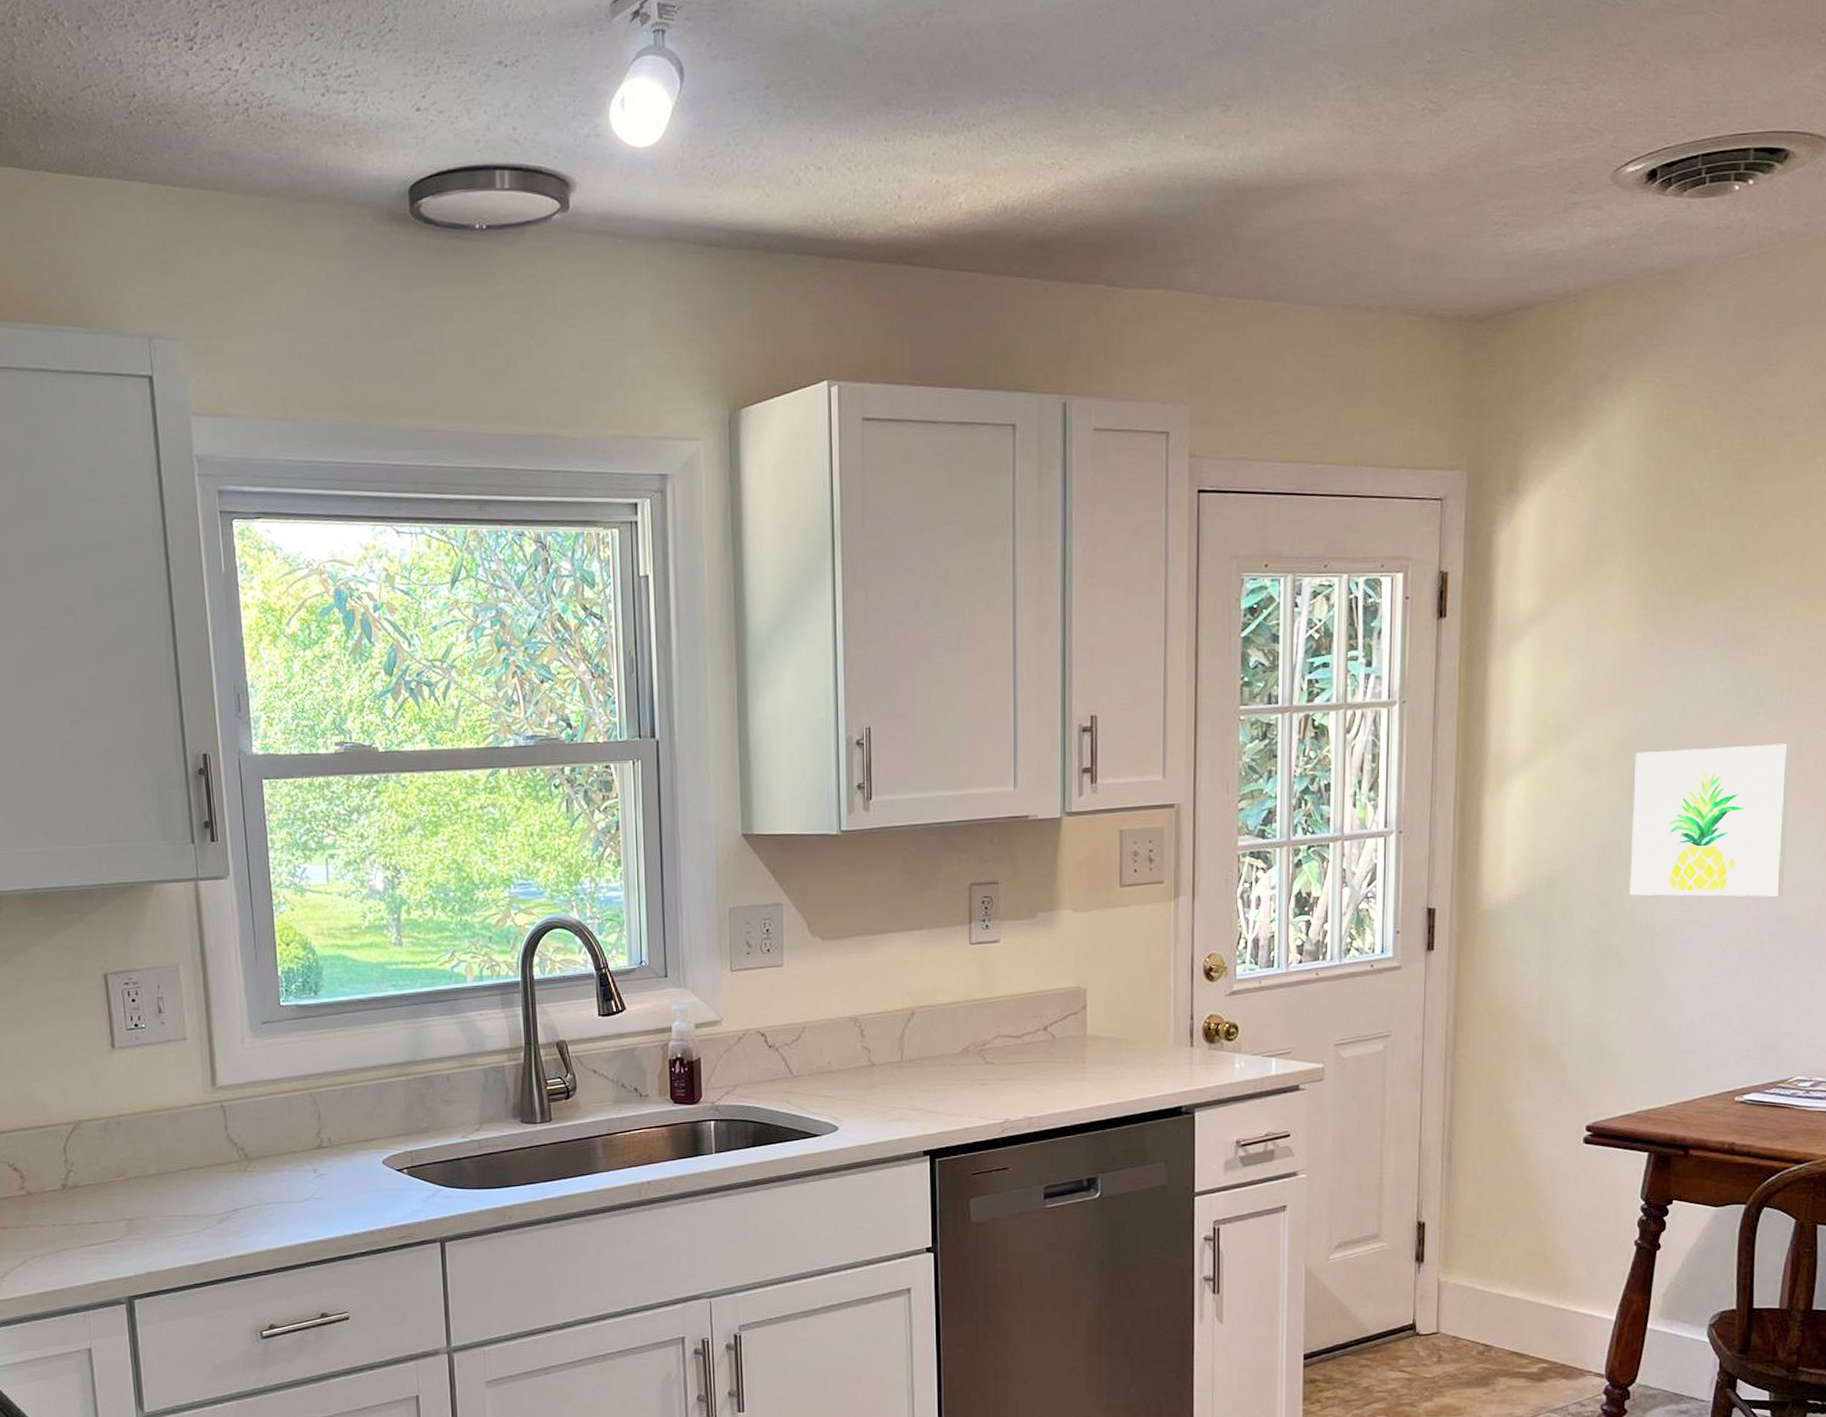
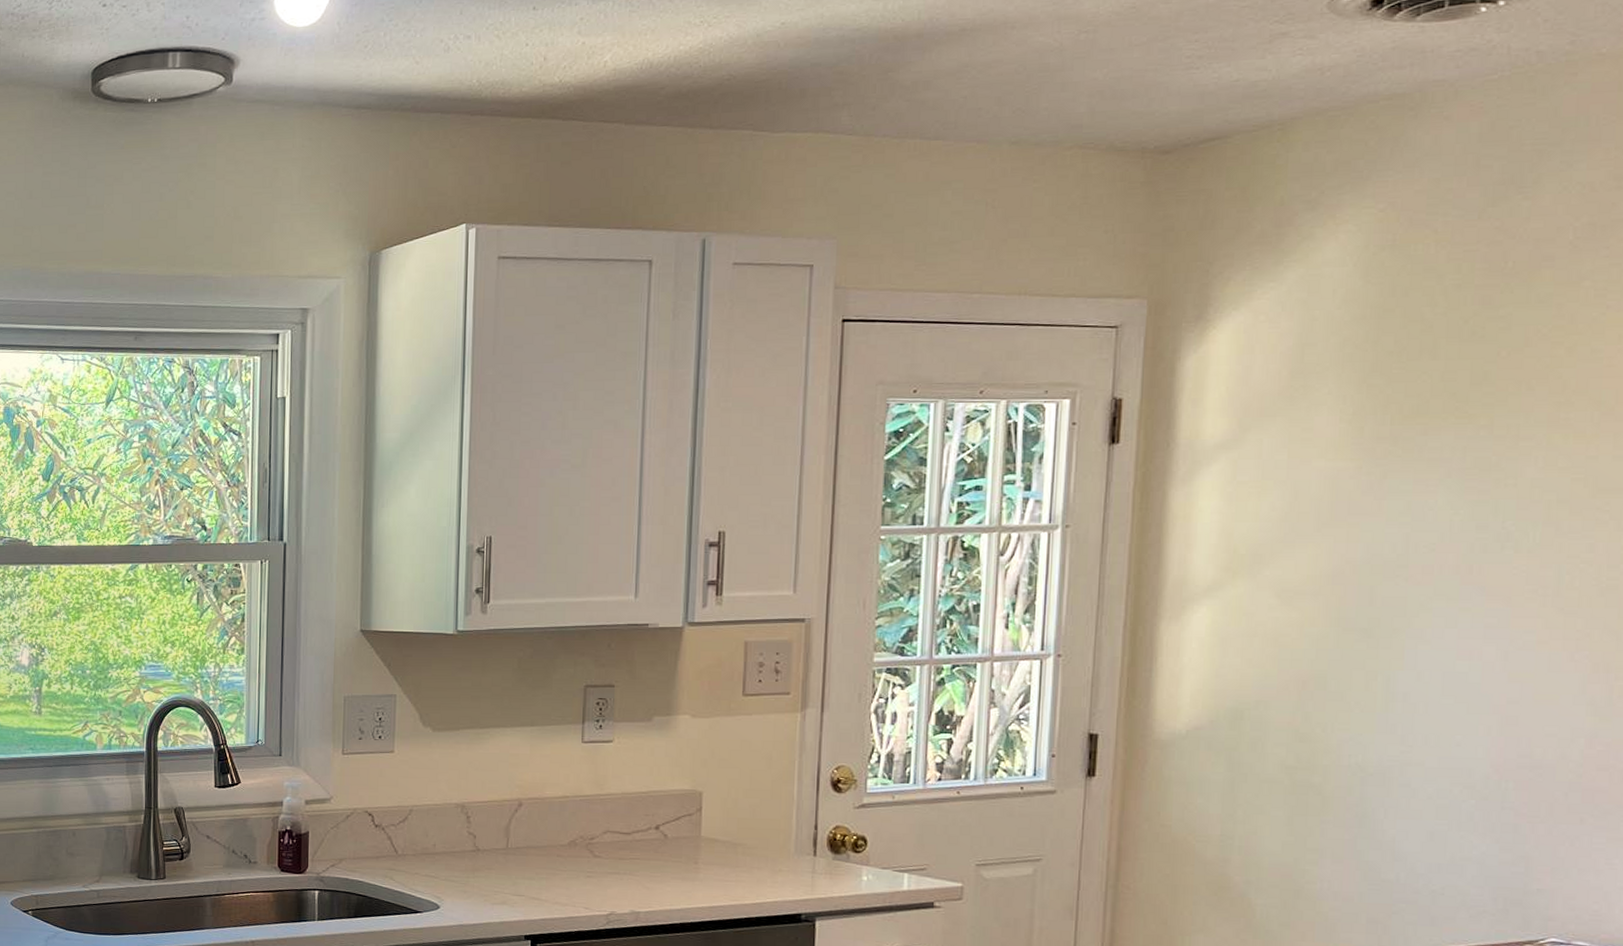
wall art: present [1629,743,1791,897] -> none [1335,581,1547,743]

